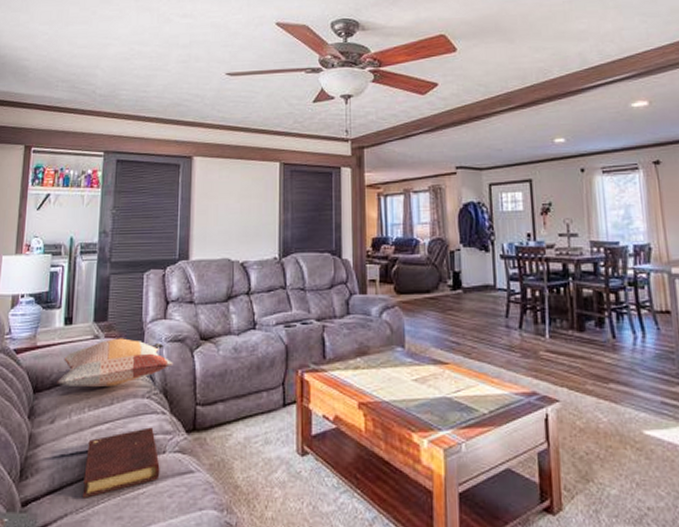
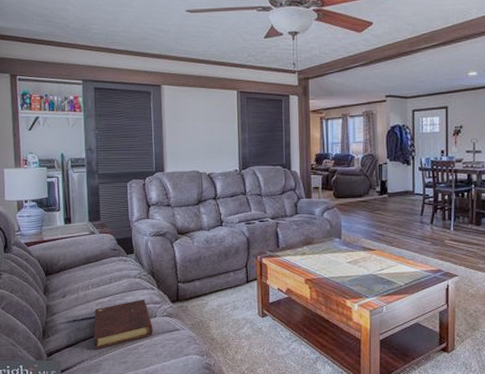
decorative pillow: present [57,338,173,387] -> none [64,233,157,270]

